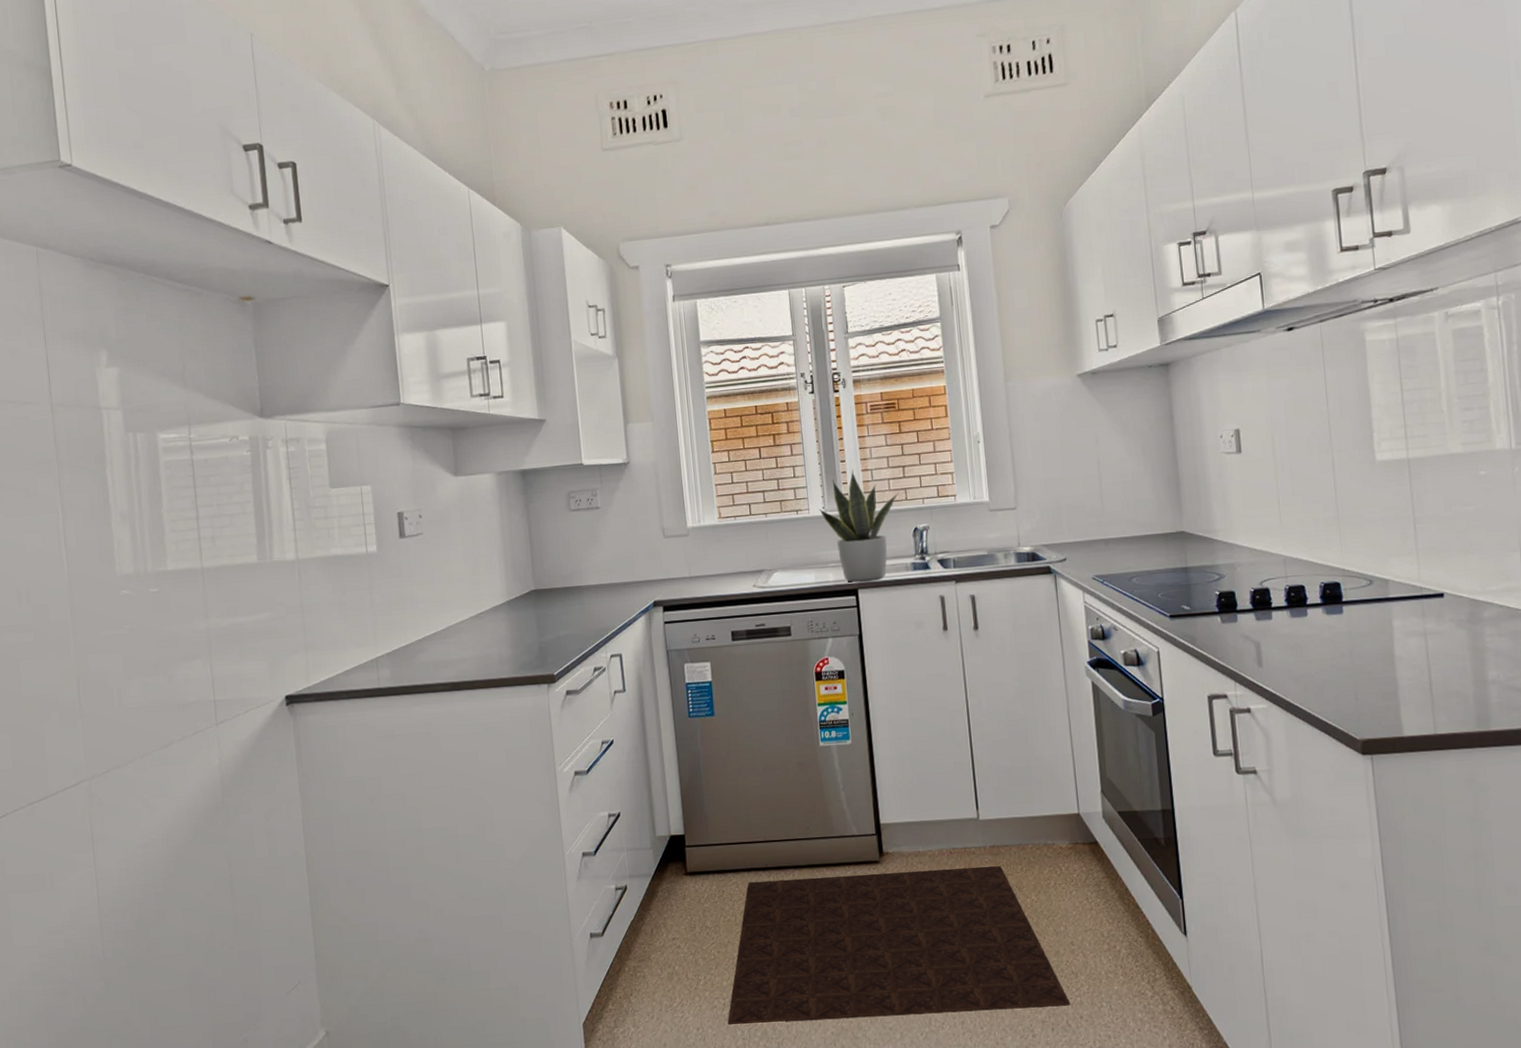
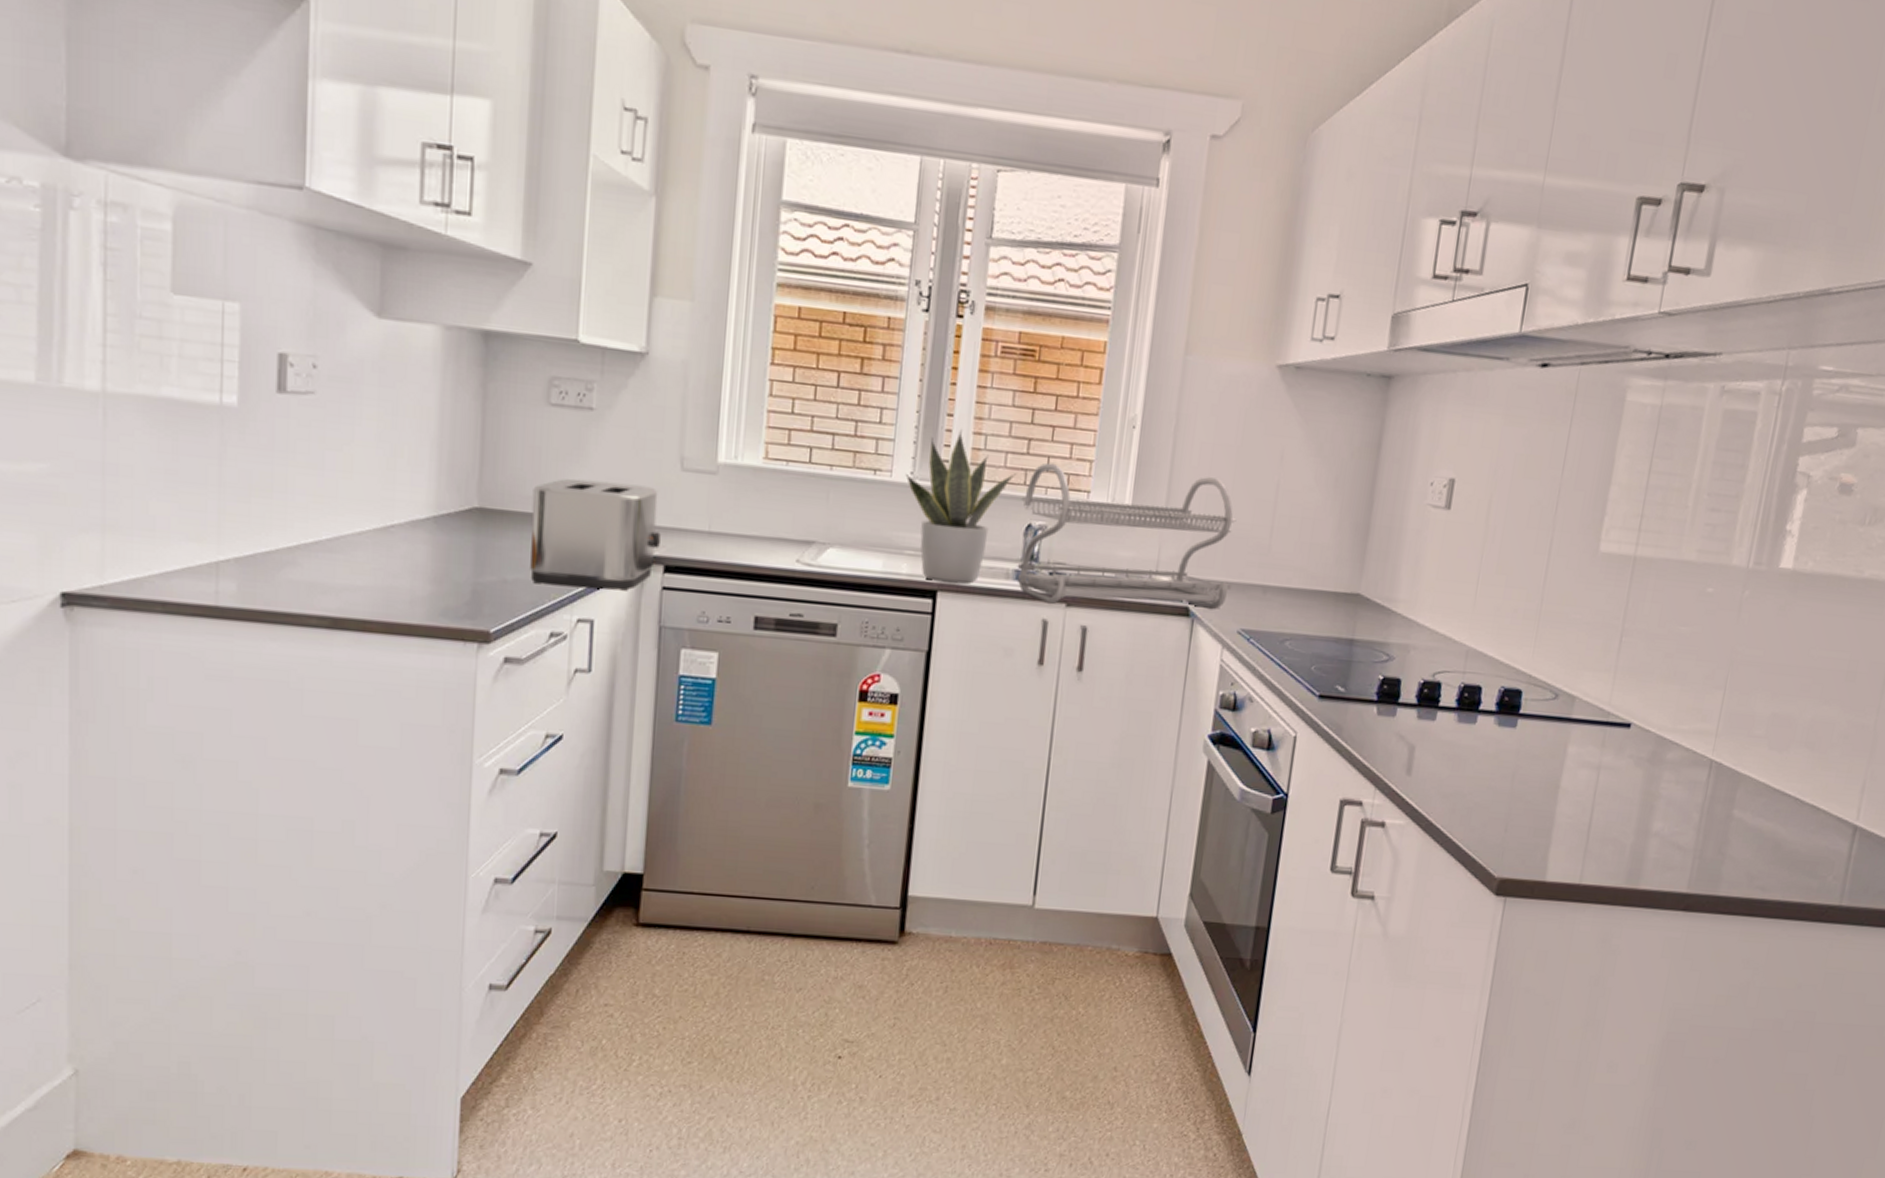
toaster: none [568,553,659,636] -> present [530,478,662,593]
doormat: present [727,866,1071,1025] -> none [661,945,1099,1139]
dish rack: none [906,466,1080,584] -> present [1017,462,1236,610]

